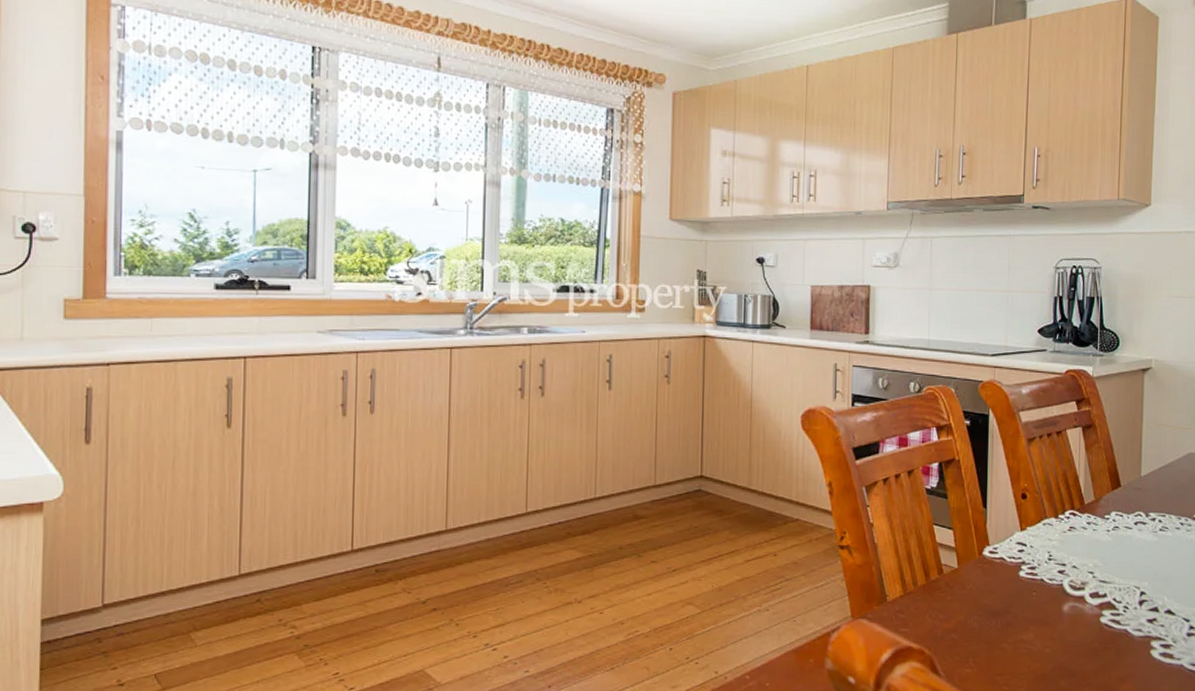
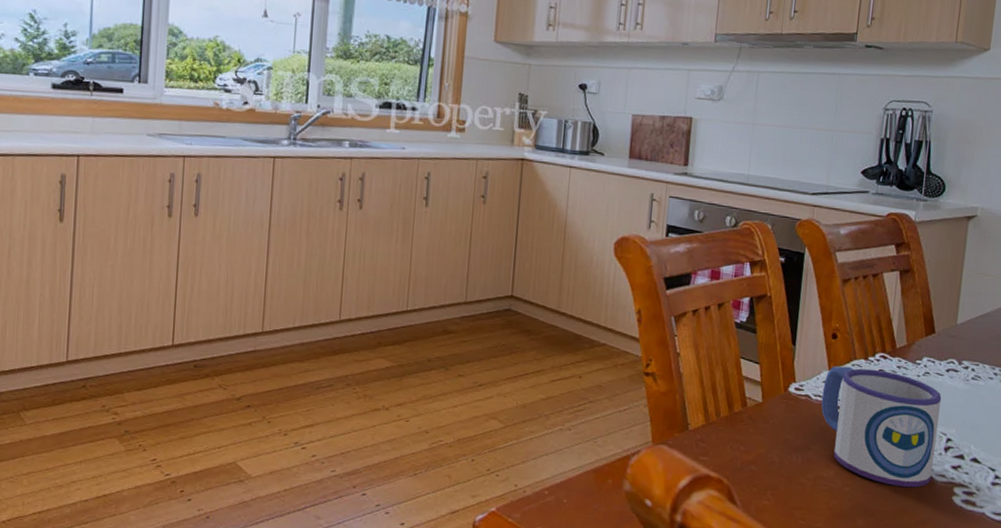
mug: none [1016,526,1132,645] -> present [821,366,942,488]

